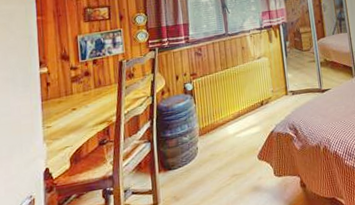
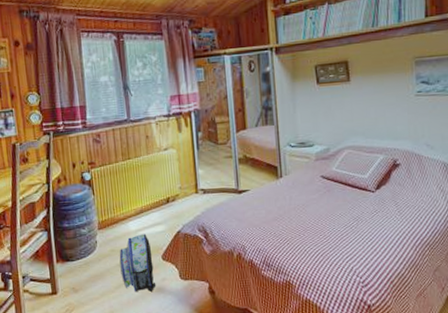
backpack: none [218,136,253,194] -> present [119,234,156,292]

